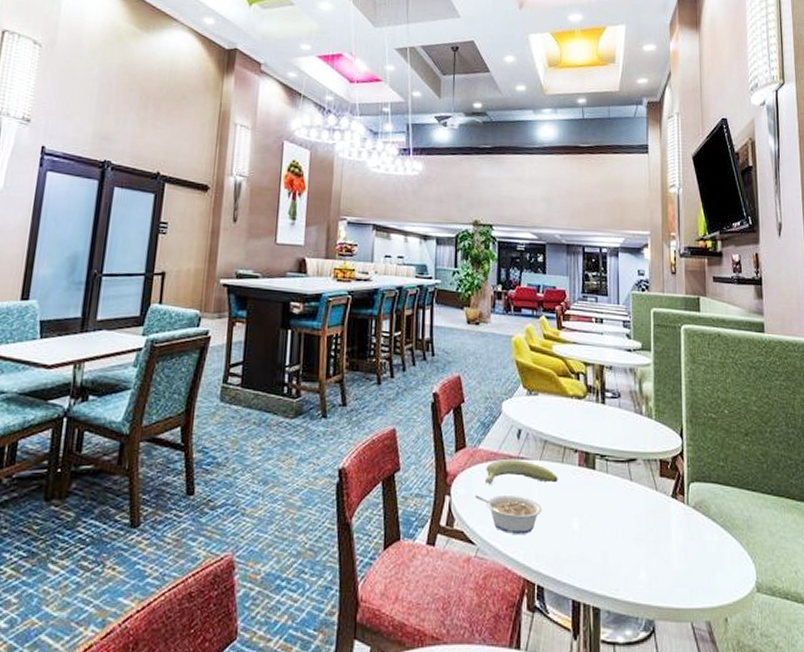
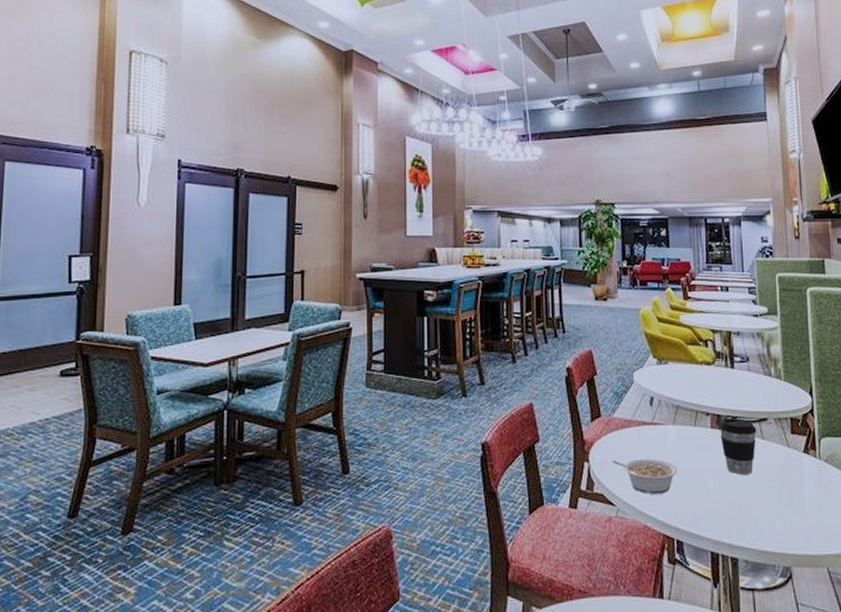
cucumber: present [486,459,558,485] -> none [621,425,692,450]
coffee cup: none [586,456,625,518] -> present [718,418,757,475]

